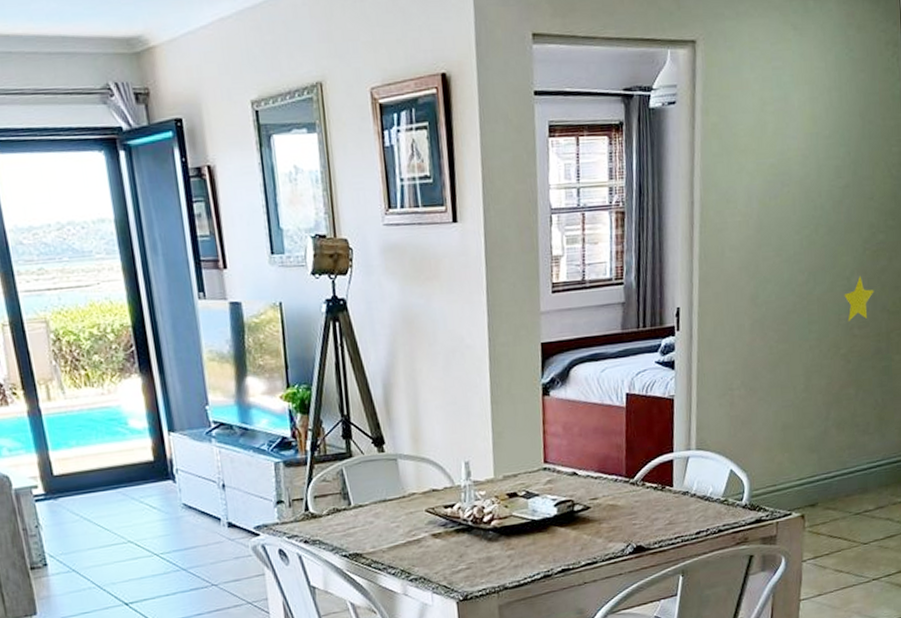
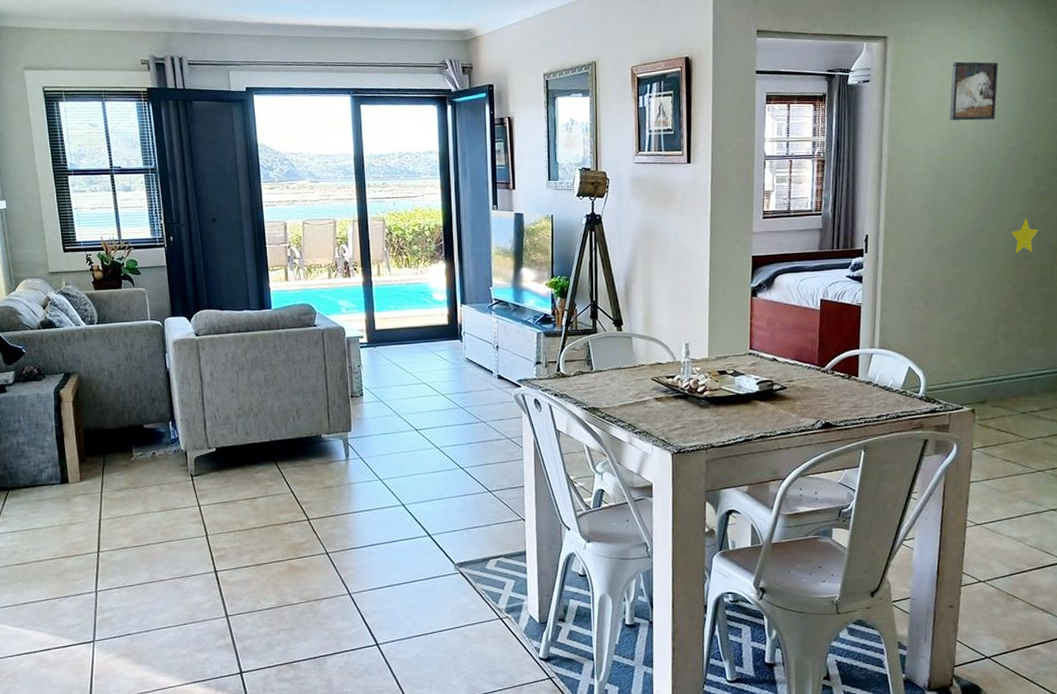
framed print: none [772,73,829,154] -> present [949,61,999,121]

